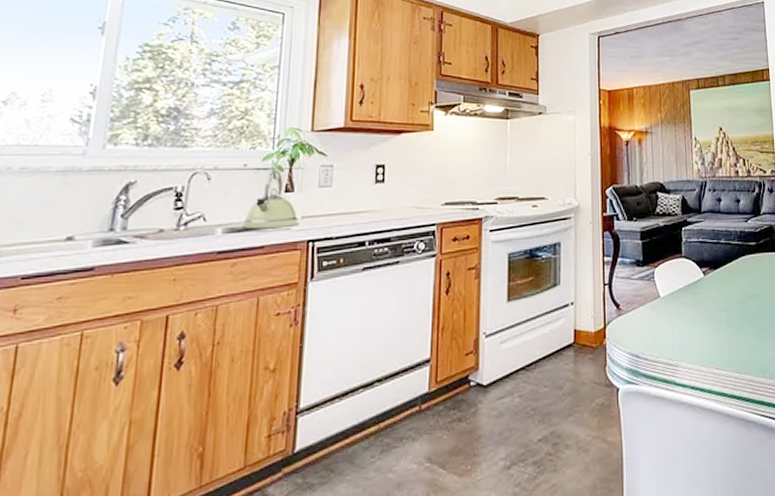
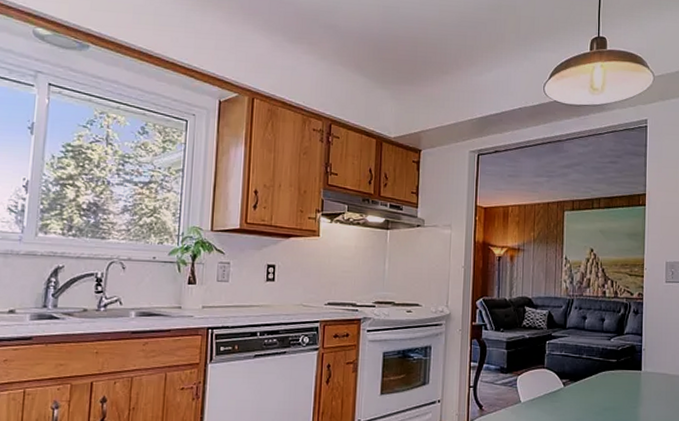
kettle: present [242,169,299,230] -> none [152,263,200,316]

